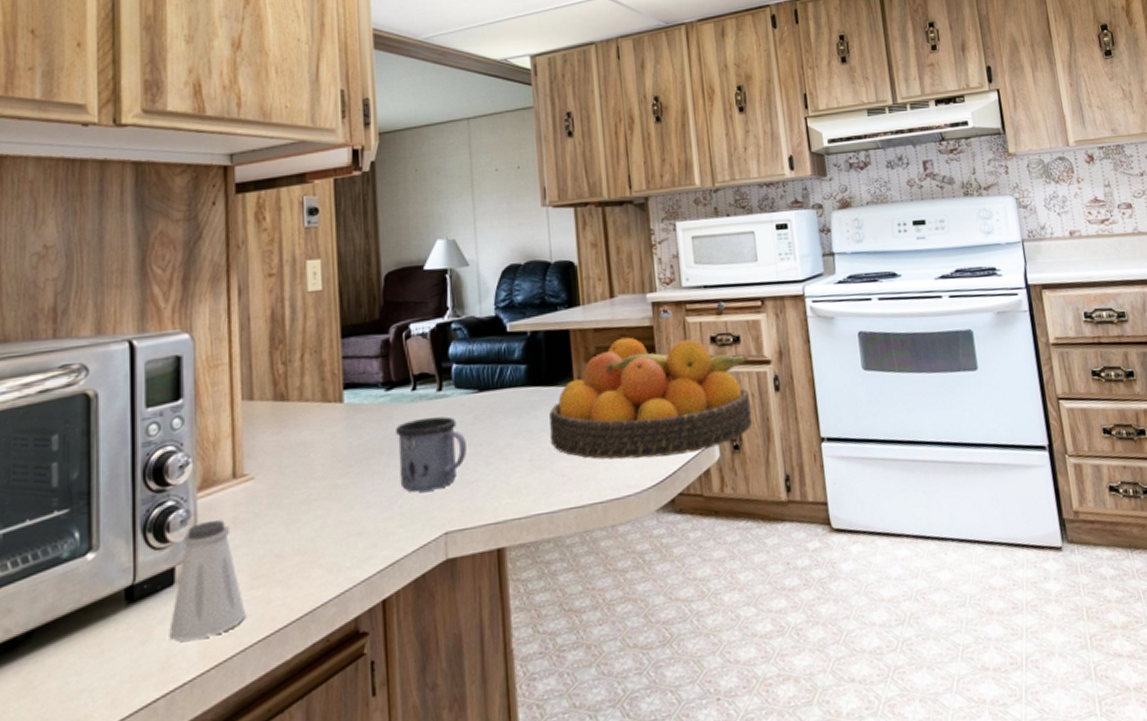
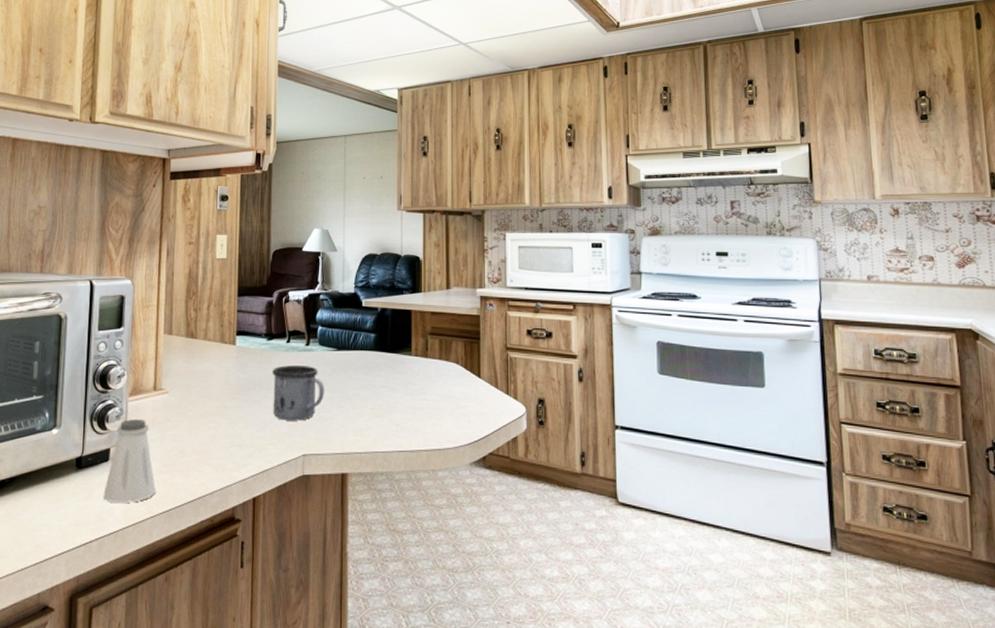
fruit bowl: present [549,337,753,460] -> none [390,322,559,422]

